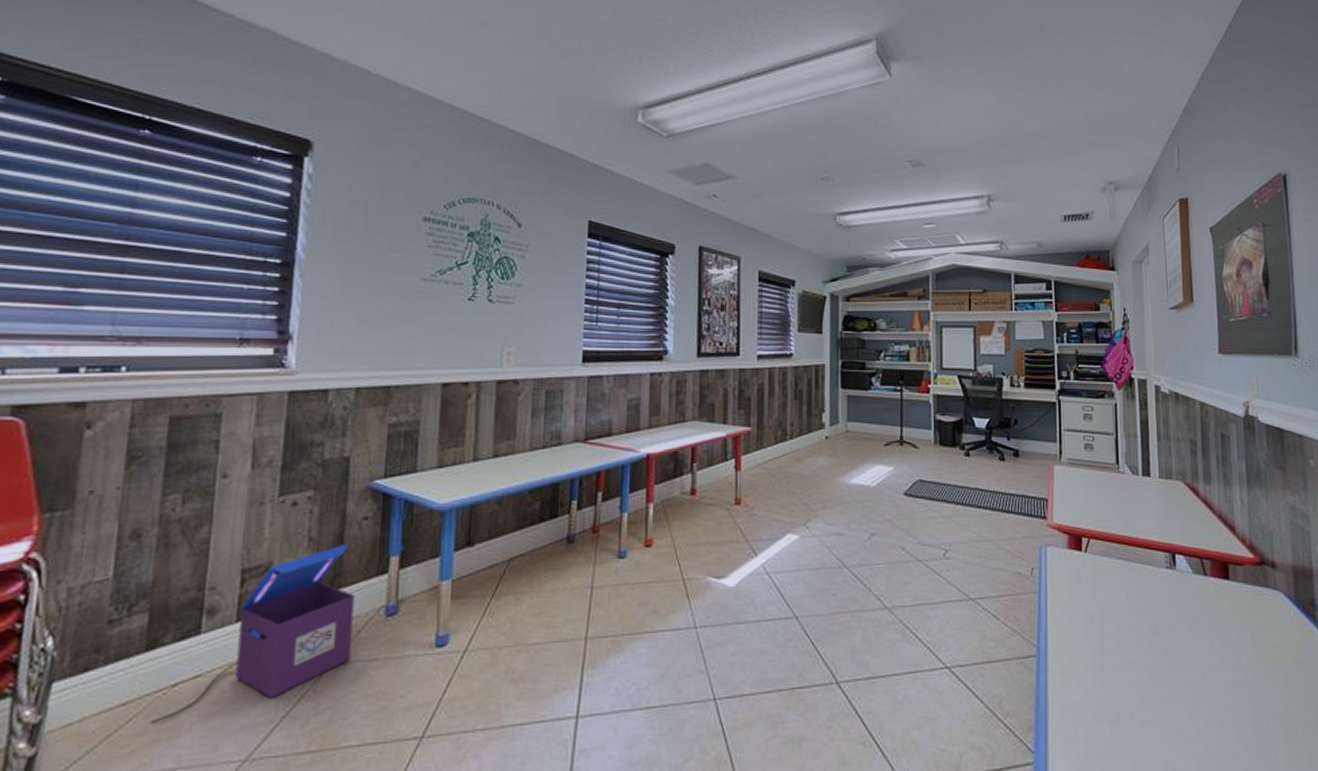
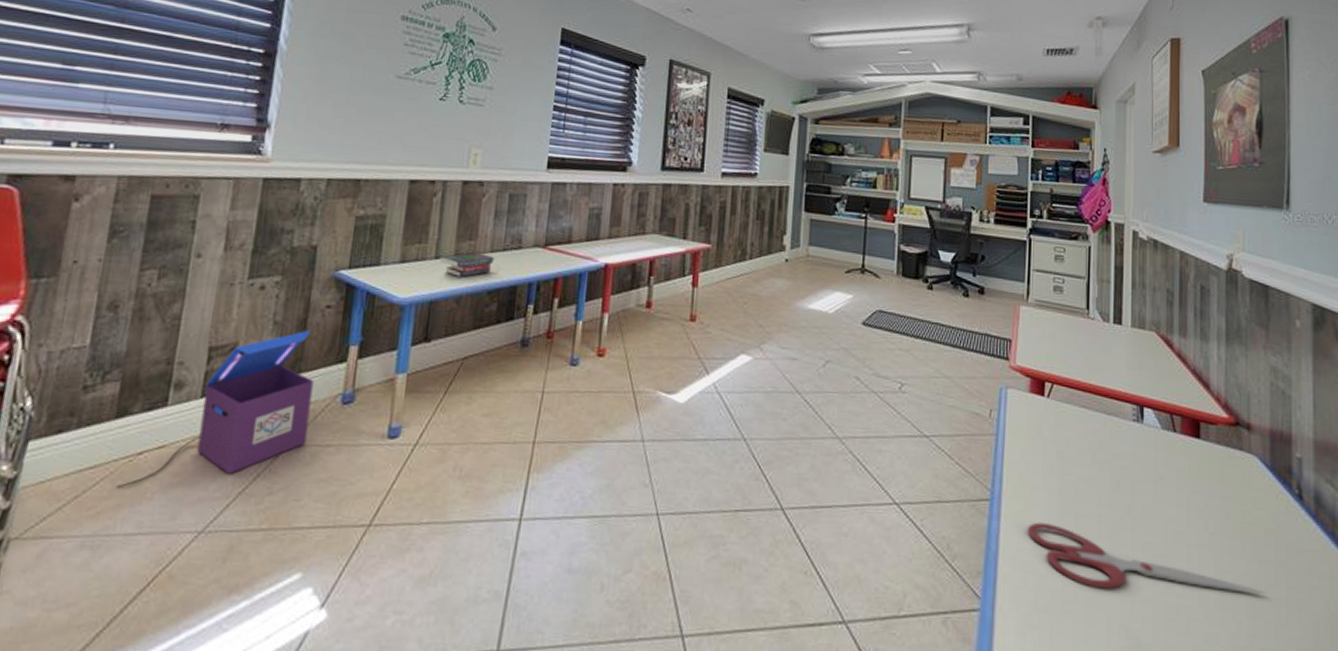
books: none [478,451,534,479] -> present [439,252,494,278]
scissors: none [1074,673,1298,733] -> present [1028,522,1266,594]

